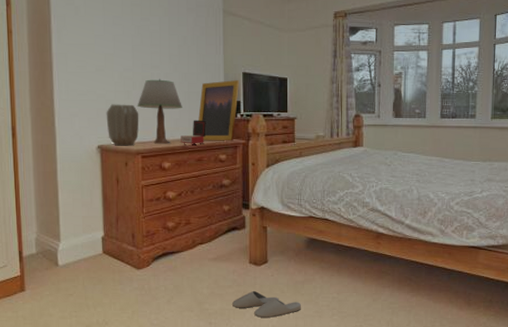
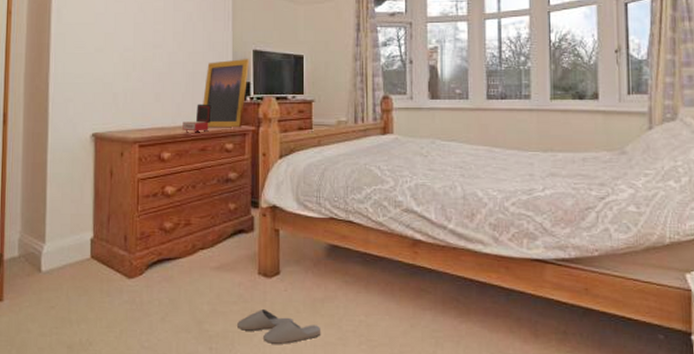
vase: present [106,104,139,146] -> none [103,87,138,134]
table lamp: present [137,78,182,144] -> none [136,58,186,132]

